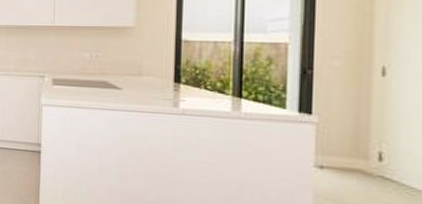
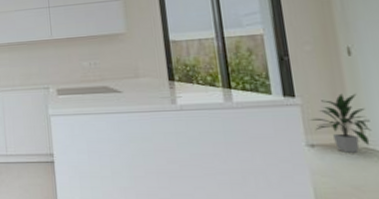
indoor plant: none [322,116,392,180] -> present [309,93,372,153]

